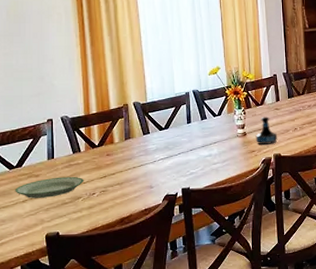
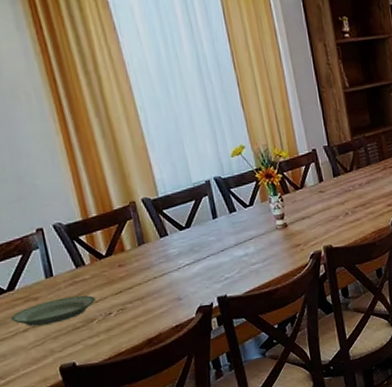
tequila bottle: present [255,116,277,144] -> none [299,201,326,236]

